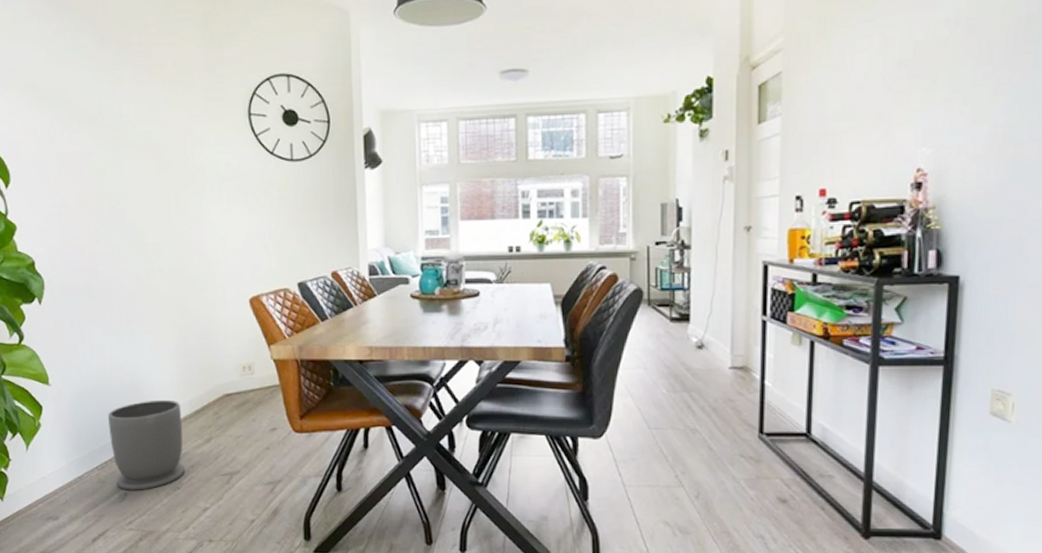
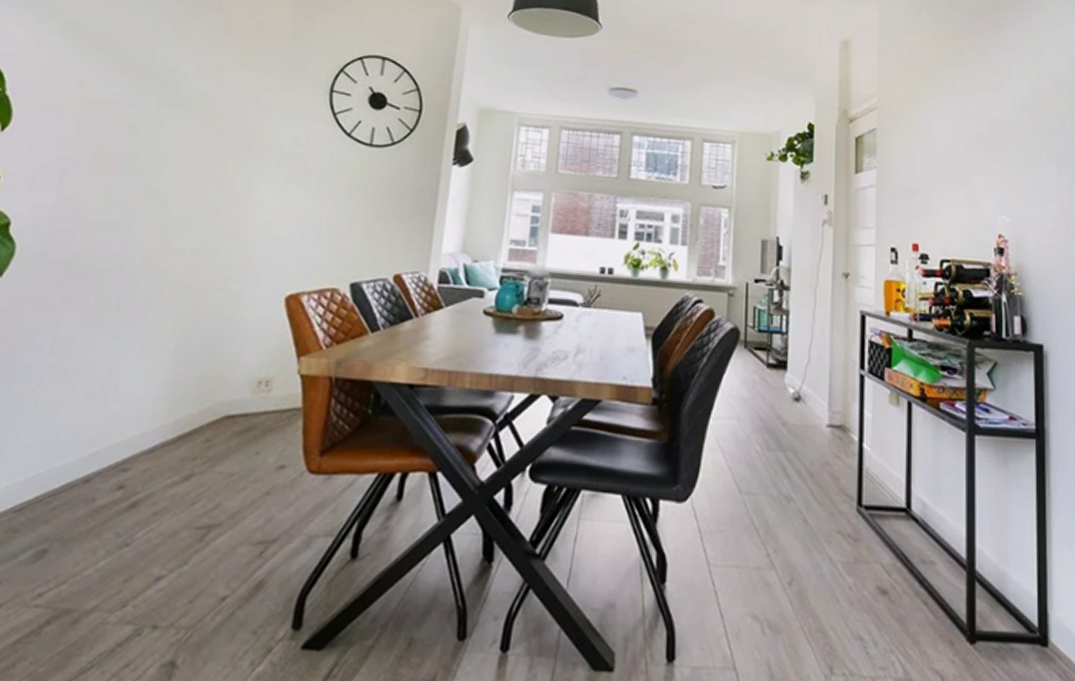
planter pot: present [108,399,186,490] -> none [34,416,161,546]

